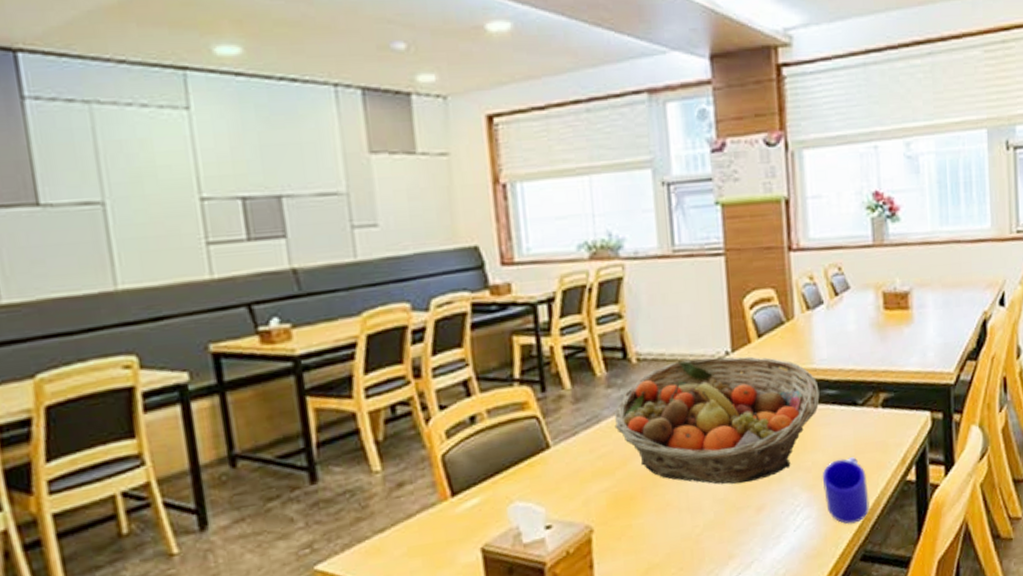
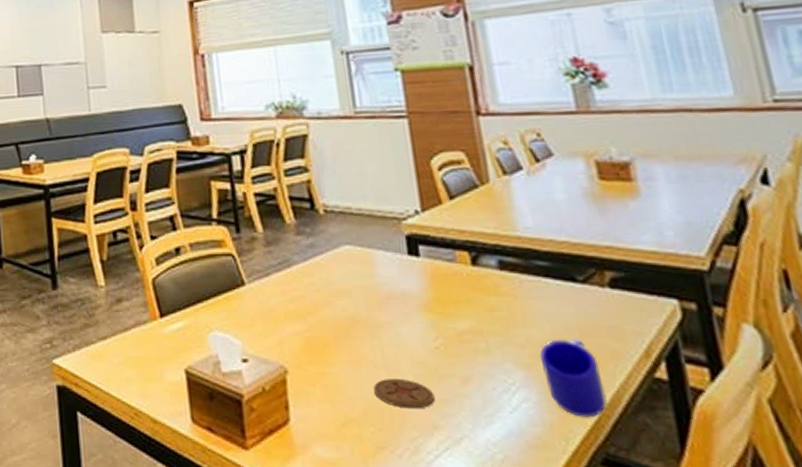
fruit basket: present [614,356,820,485] -> none [304,214,528,349]
coaster: none [677,517,732,545] -> present [373,379,436,409]

